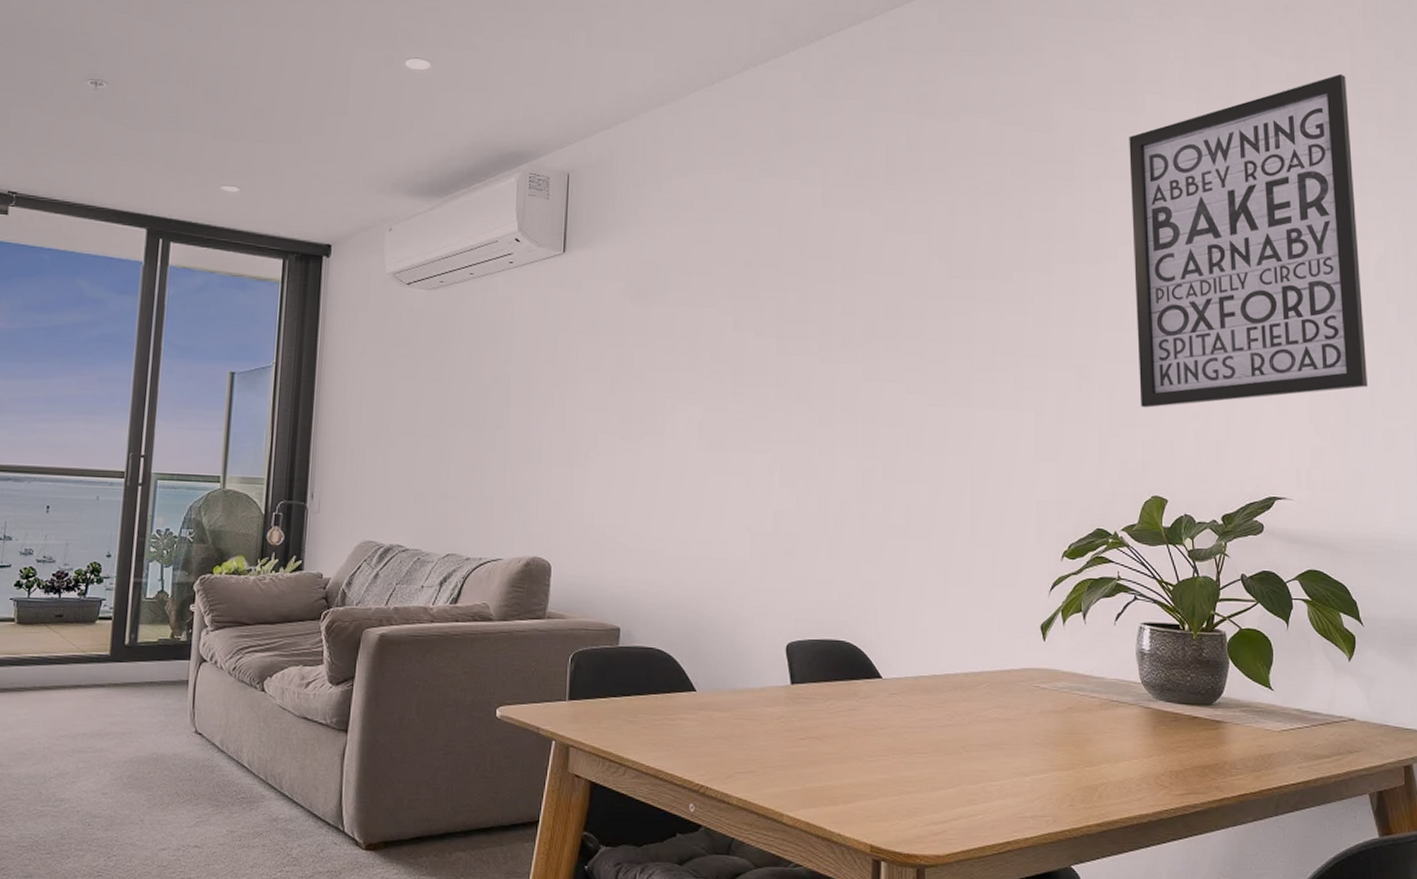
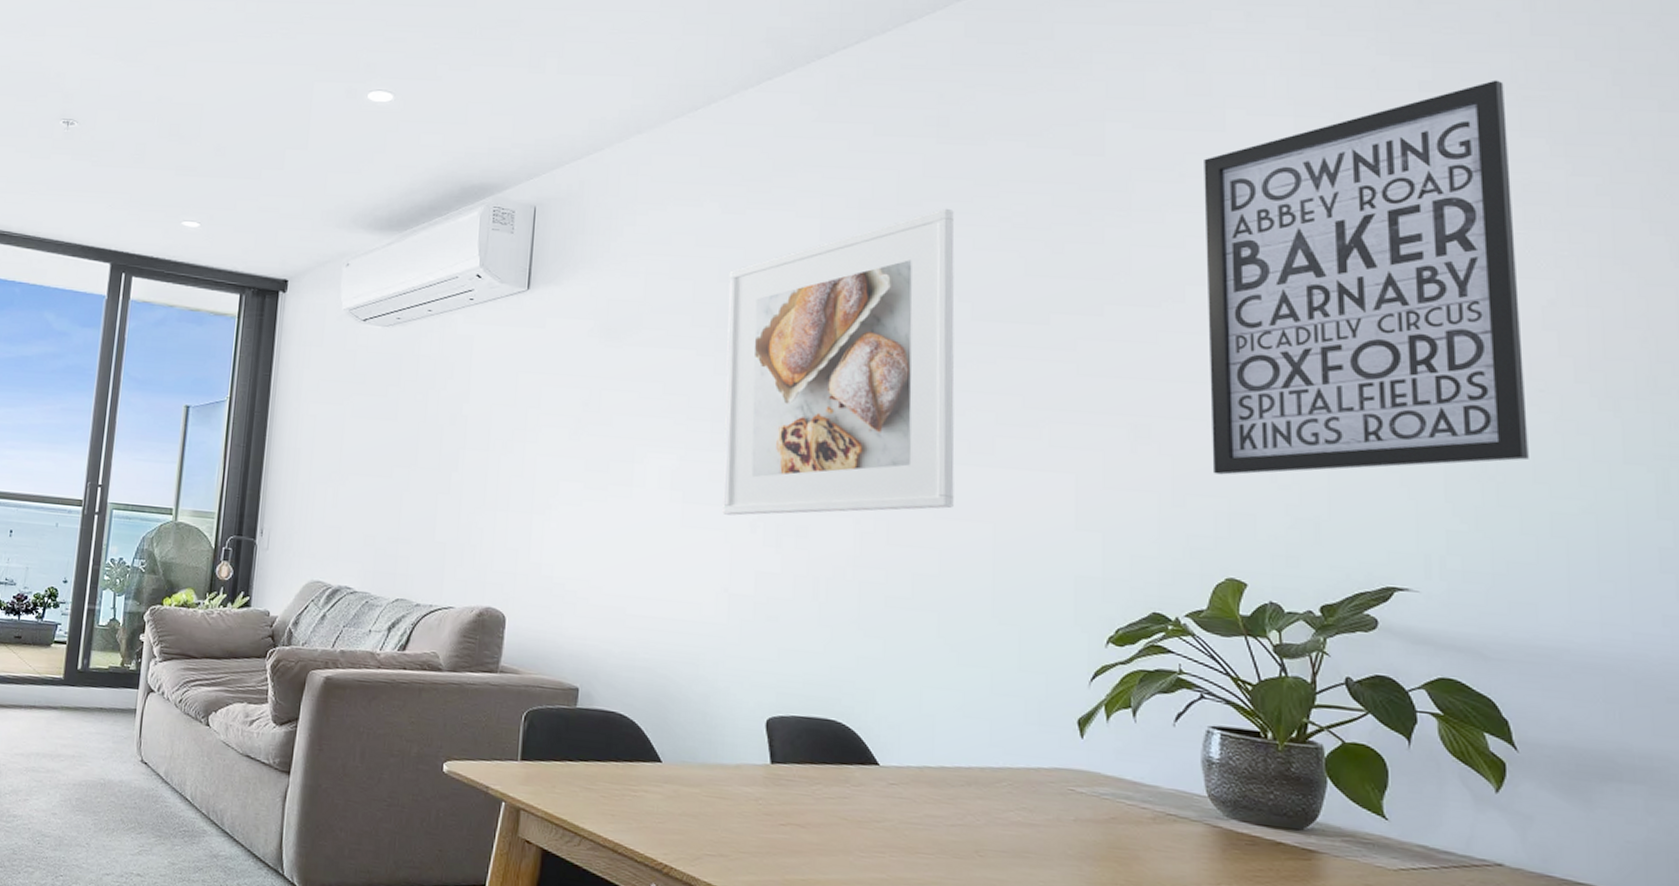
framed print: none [744,177,938,460] -> present [722,208,955,516]

